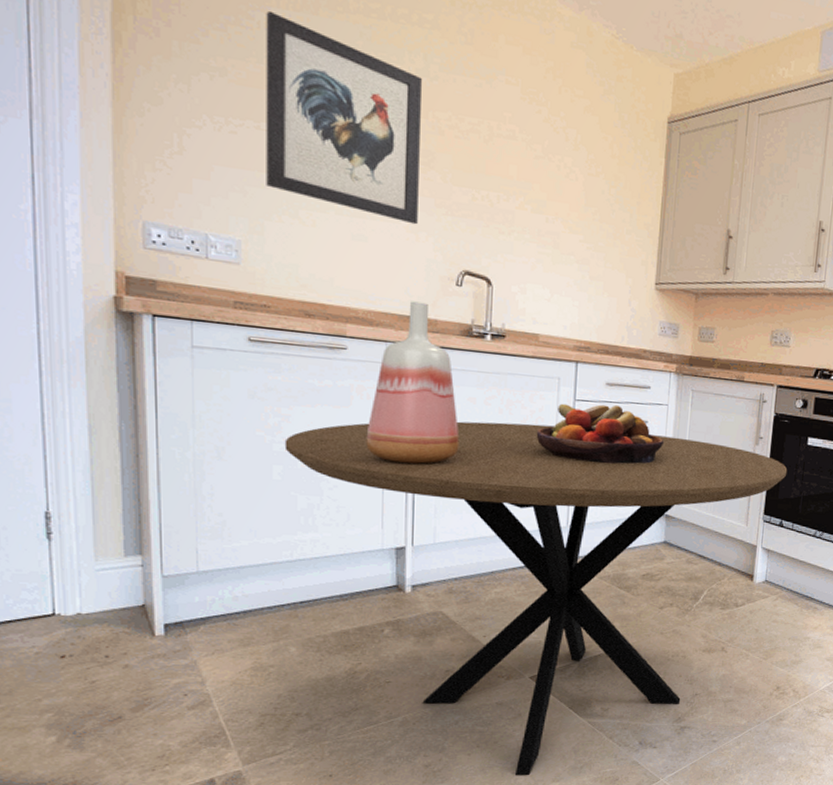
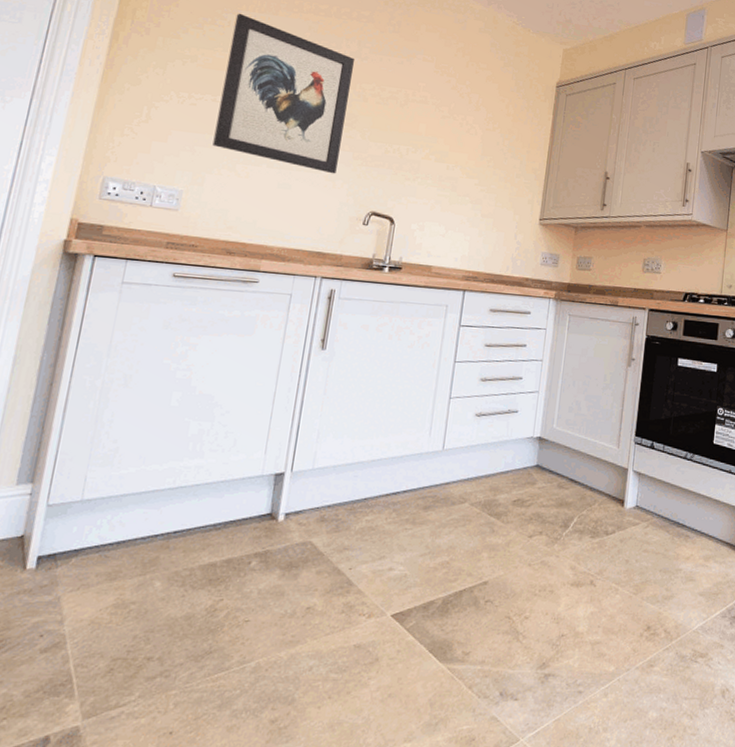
dining table: present [284,421,788,776] -> none [186,347,659,734]
vase: present [366,301,460,464] -> none [262,239,351,389]
fruit bowl: present [536,403,665,464] -> none [421,329,541,387]

